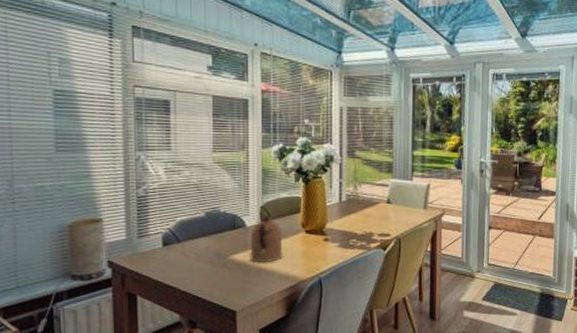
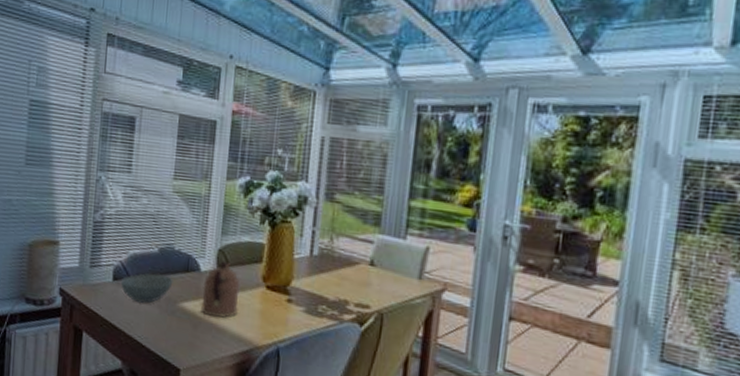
bowl: none [170,234,222,261] -> present [120,273,173,303]

